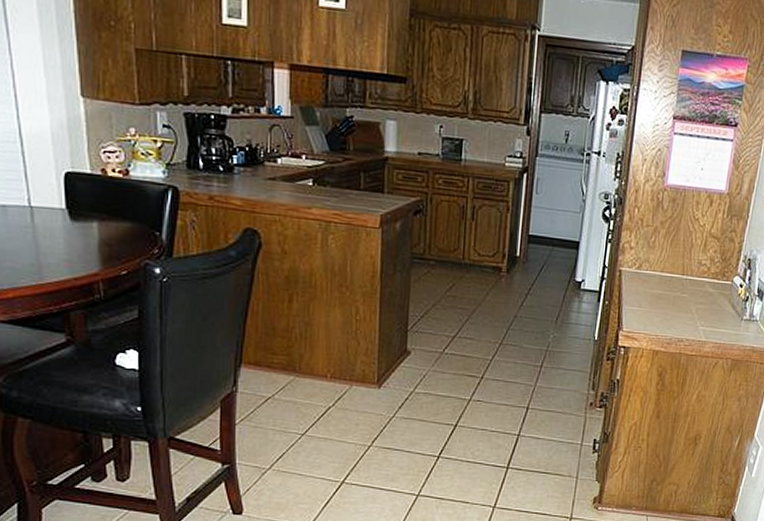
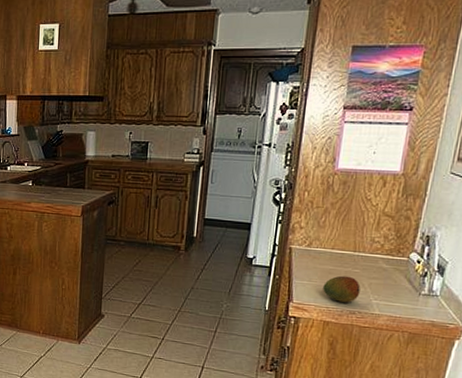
fruit: none [652,301,688,330] -> present [323,275,361,303]

